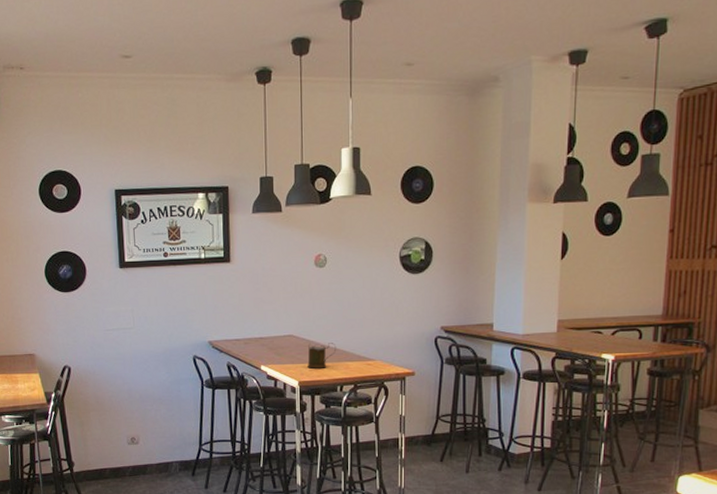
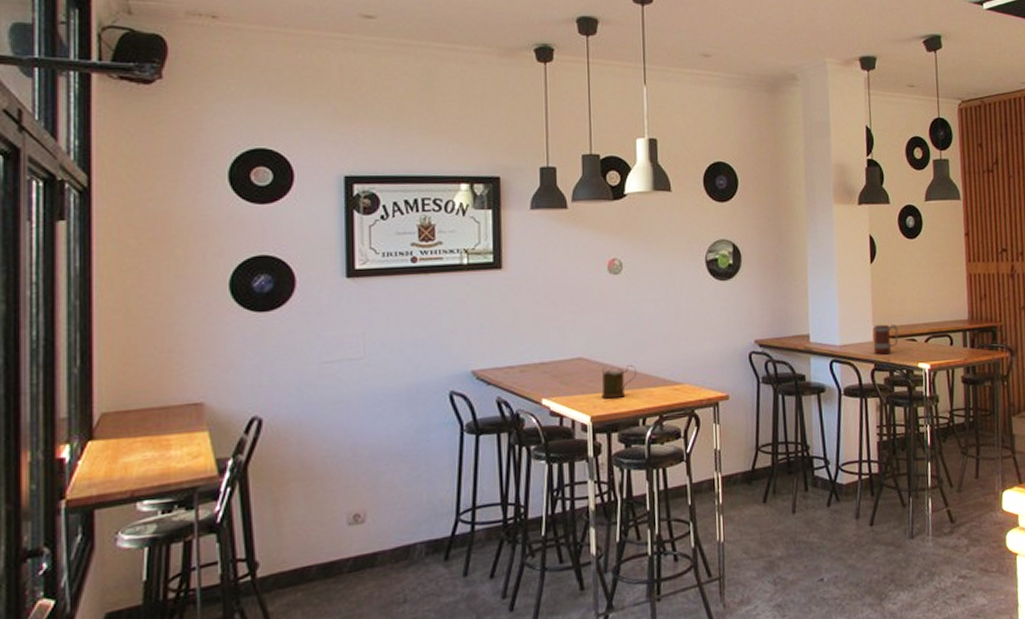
beer mug: none [556,316,584,345] -> present [873,324,899,355]

